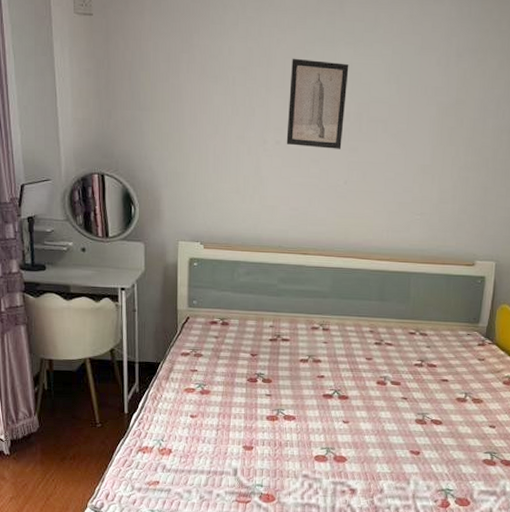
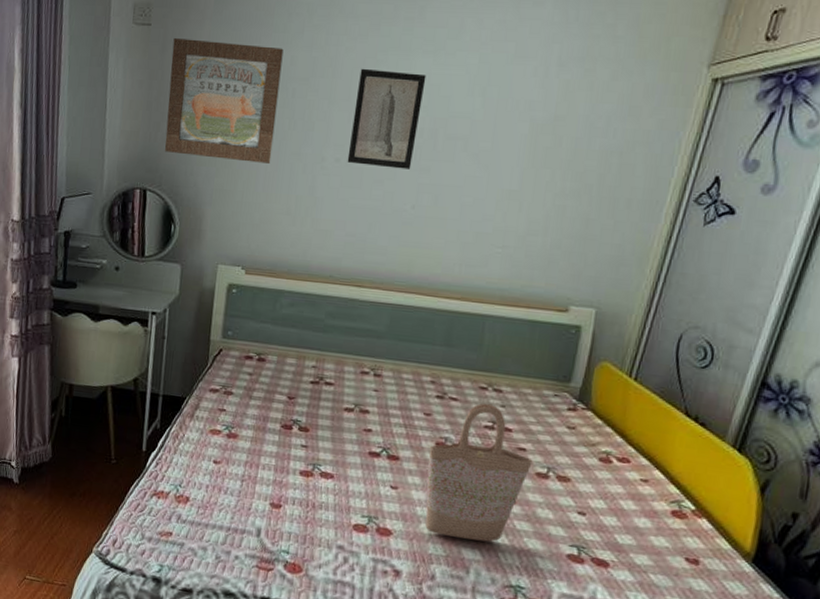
wall art: none [116,28,221,147] -> present [164,38,284,164]
shopping bag: none [369,346,457,457] -> present [425,403,537,542]

